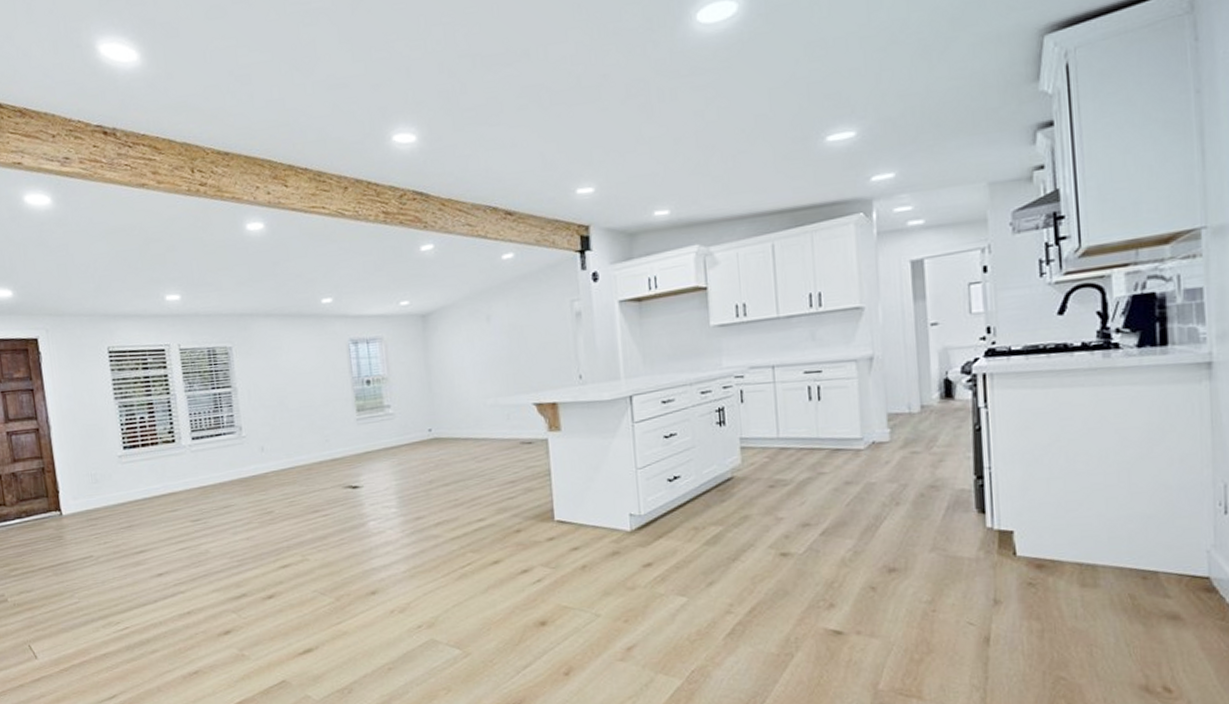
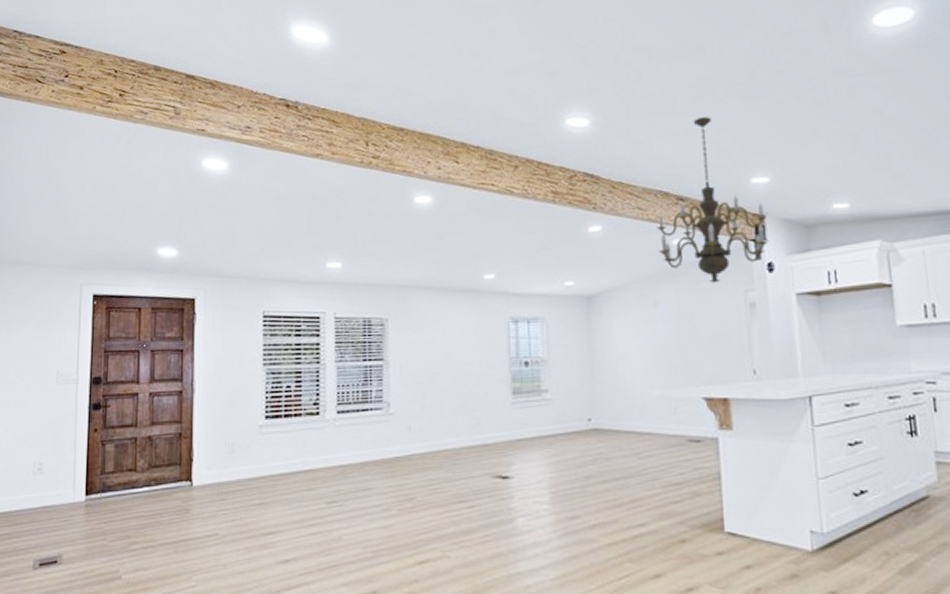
chandelier: none [487,127,594,295] -> present [657,117,769,283]

